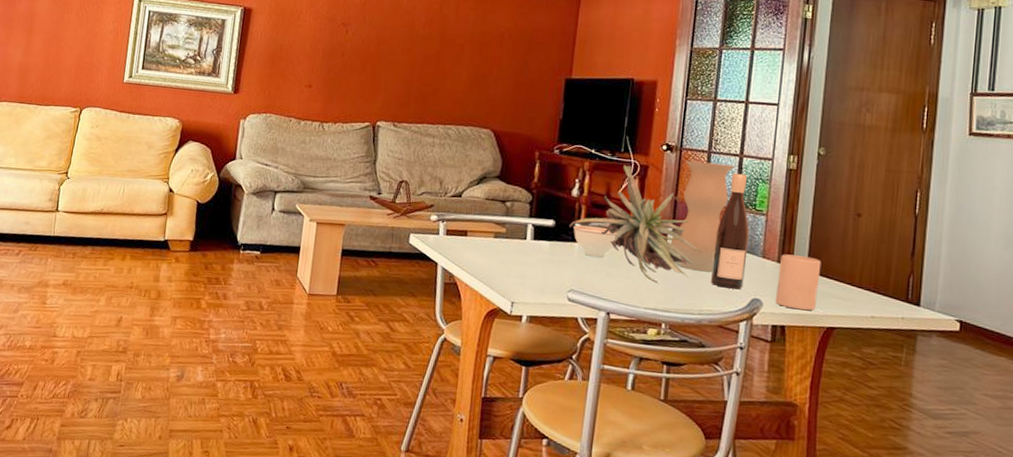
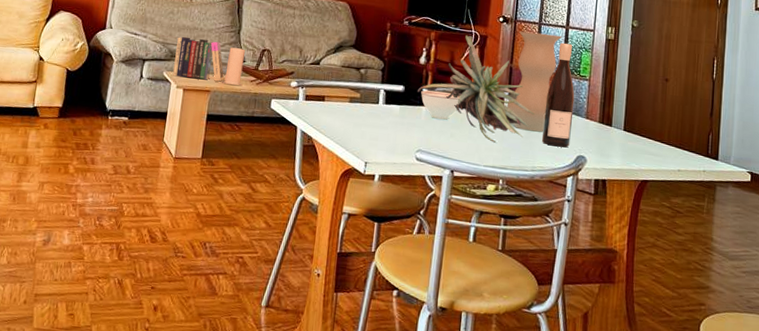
books: none [305,167,360,215] -> present [172,36,225,82]
candle: none [357,178,382,219] -> present [222,47,246,86]
mug: present [775,254,822,311] -> none [597,115,636,166]

